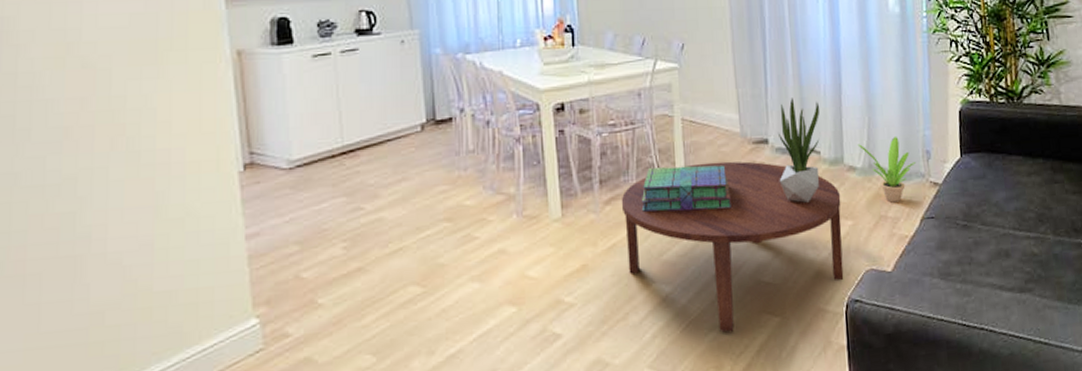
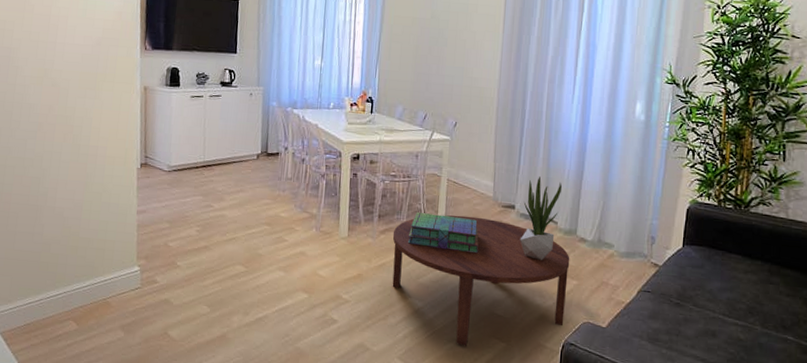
potted plant: present [857,136,917,203] -> none [590,220,641,274]

